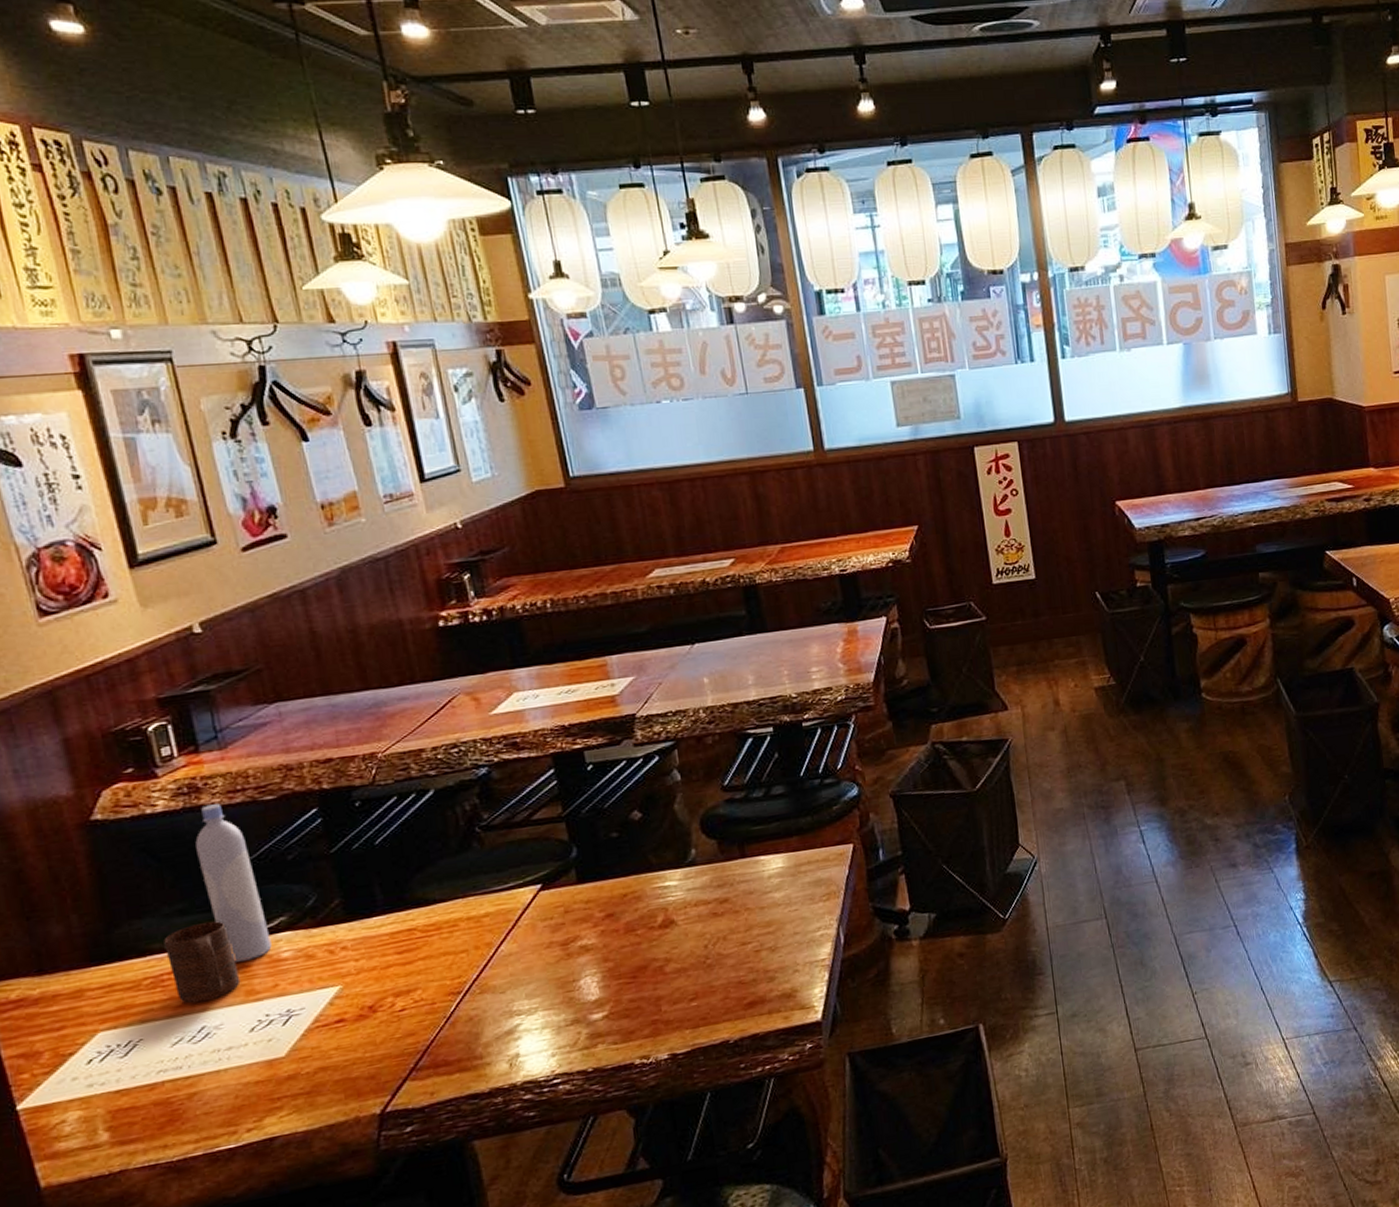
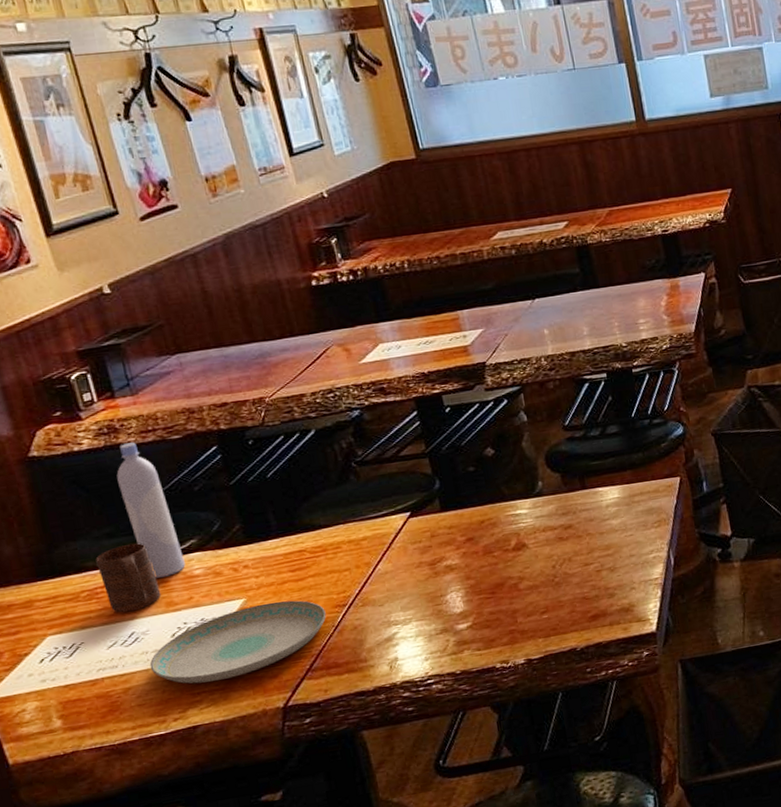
plate: none [221,987,437,1087] -> present [149,600,327,684]

